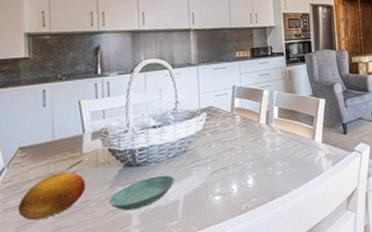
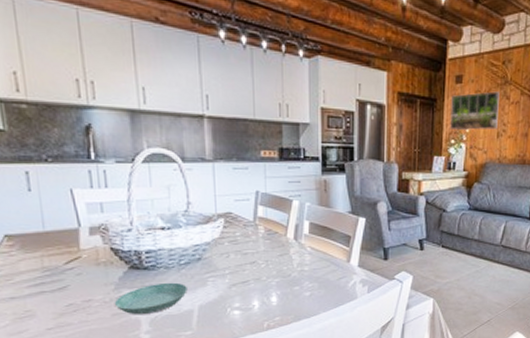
fruit: present [18,171,86,221] -> none [12,267,87,315]

